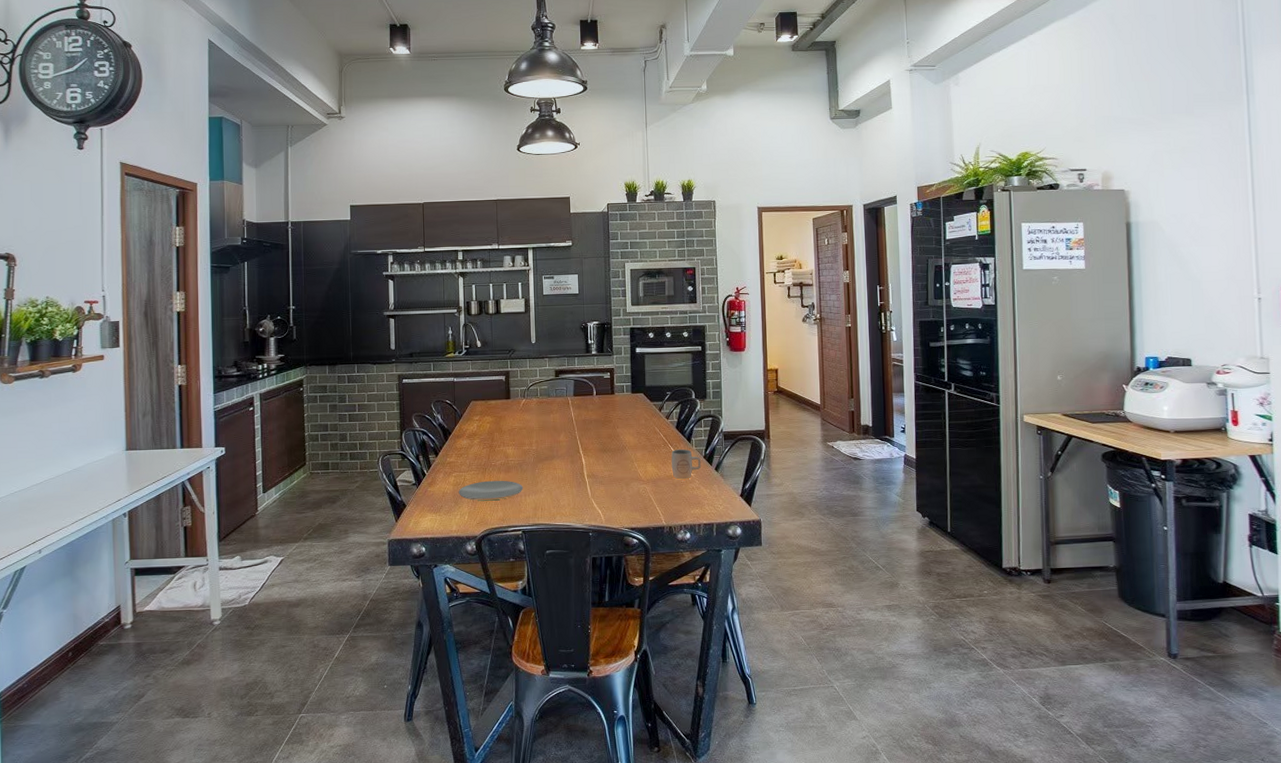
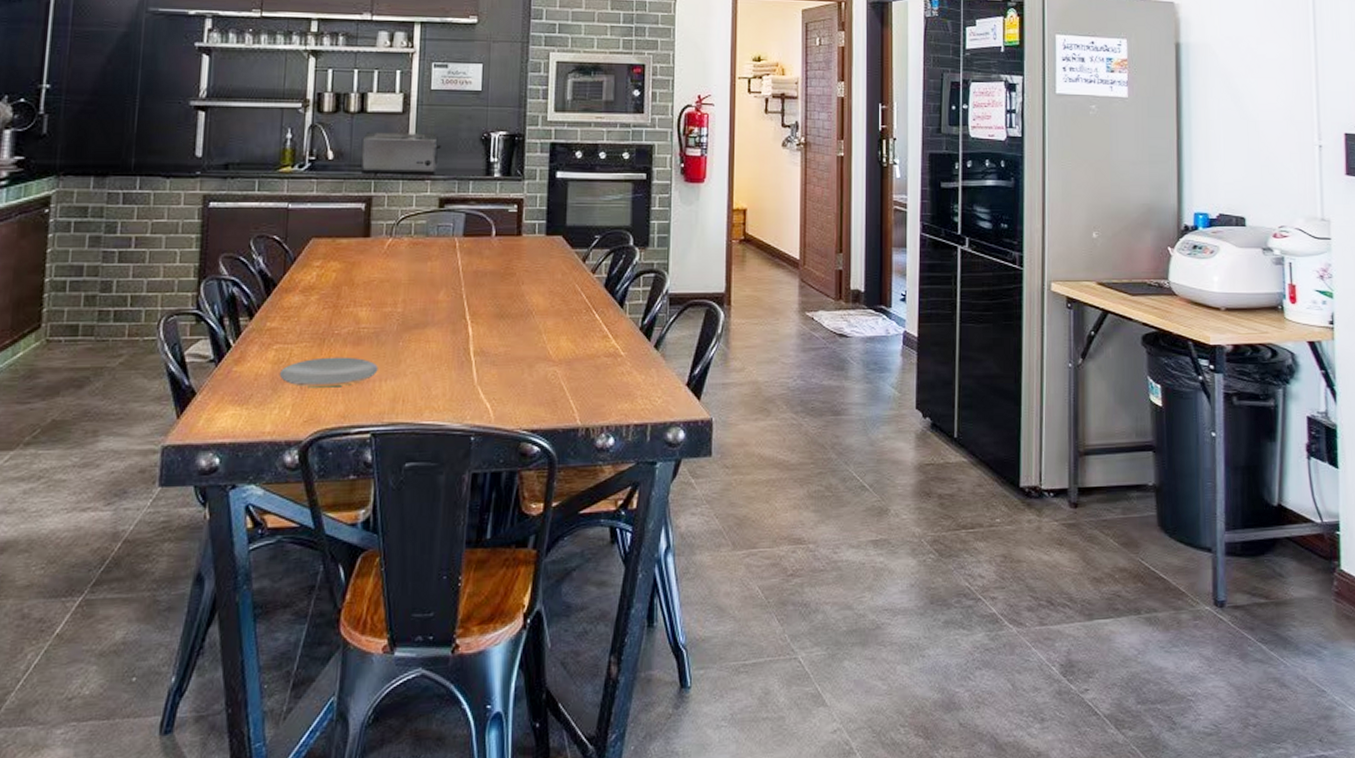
toaster: none [499,325,553,356] -> present [360,132,441,176]
mug: present [671,449,702,480] -> none [595,317,636,361]

